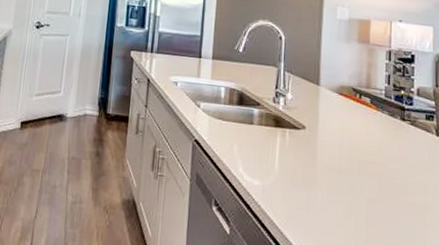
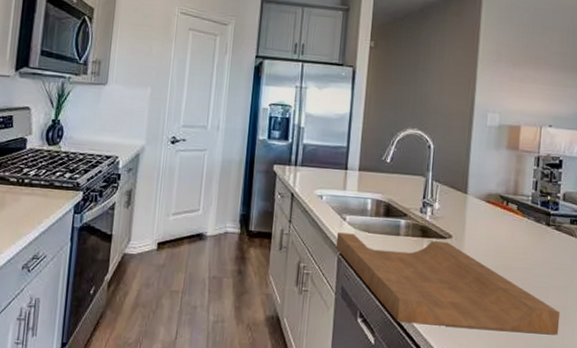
cutting board: none [190,119,421,235] -> present [335,232,561,335]

